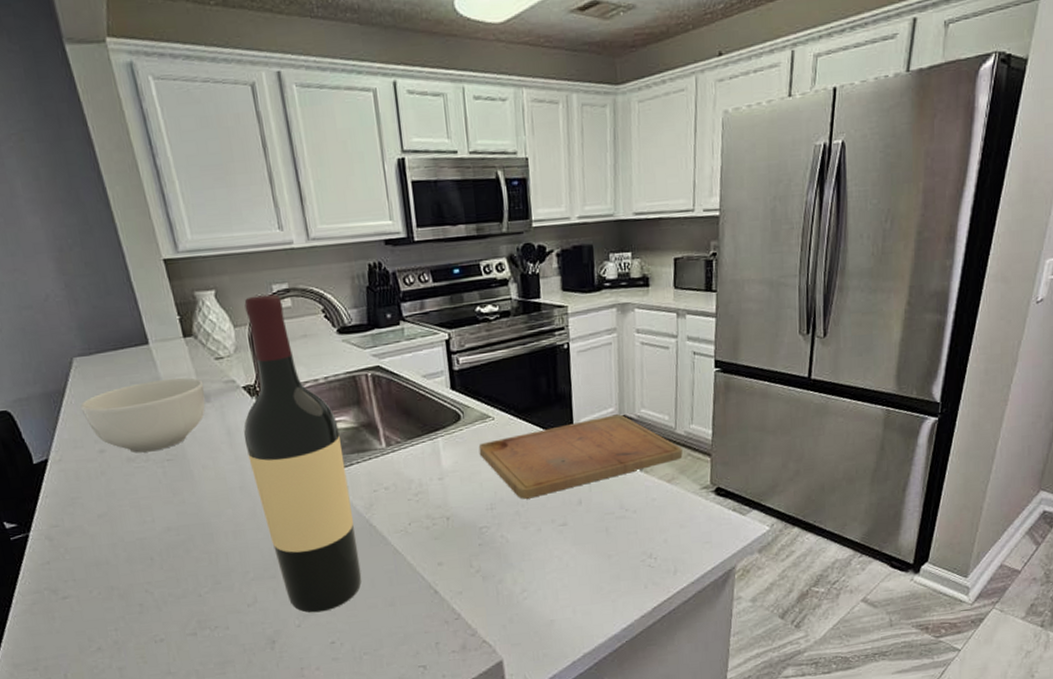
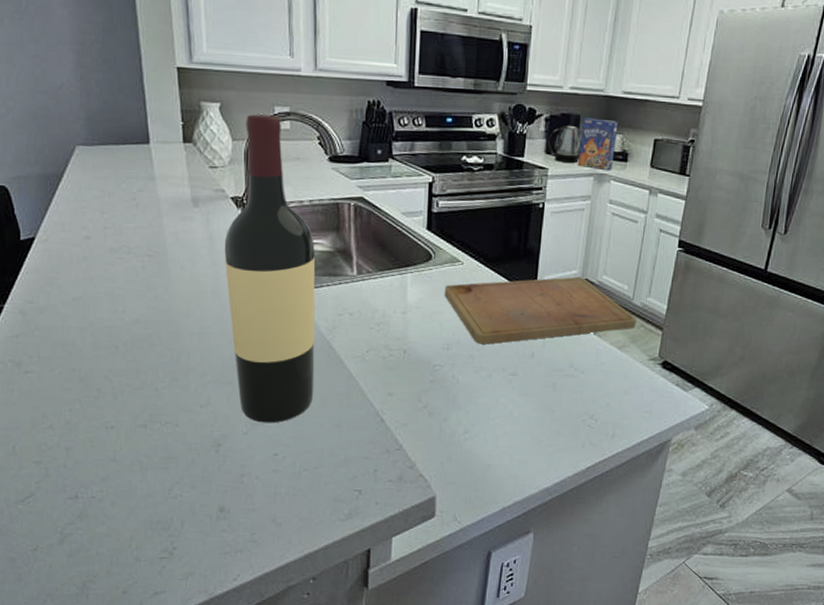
bowl: present [80,377,206,453] -> none [75,179,195,246]
kettle: none [563,256,598,298] -> present [548,125,583,163]
cereal box: none [596,245,635,299] -> present [577,117,618,171]

